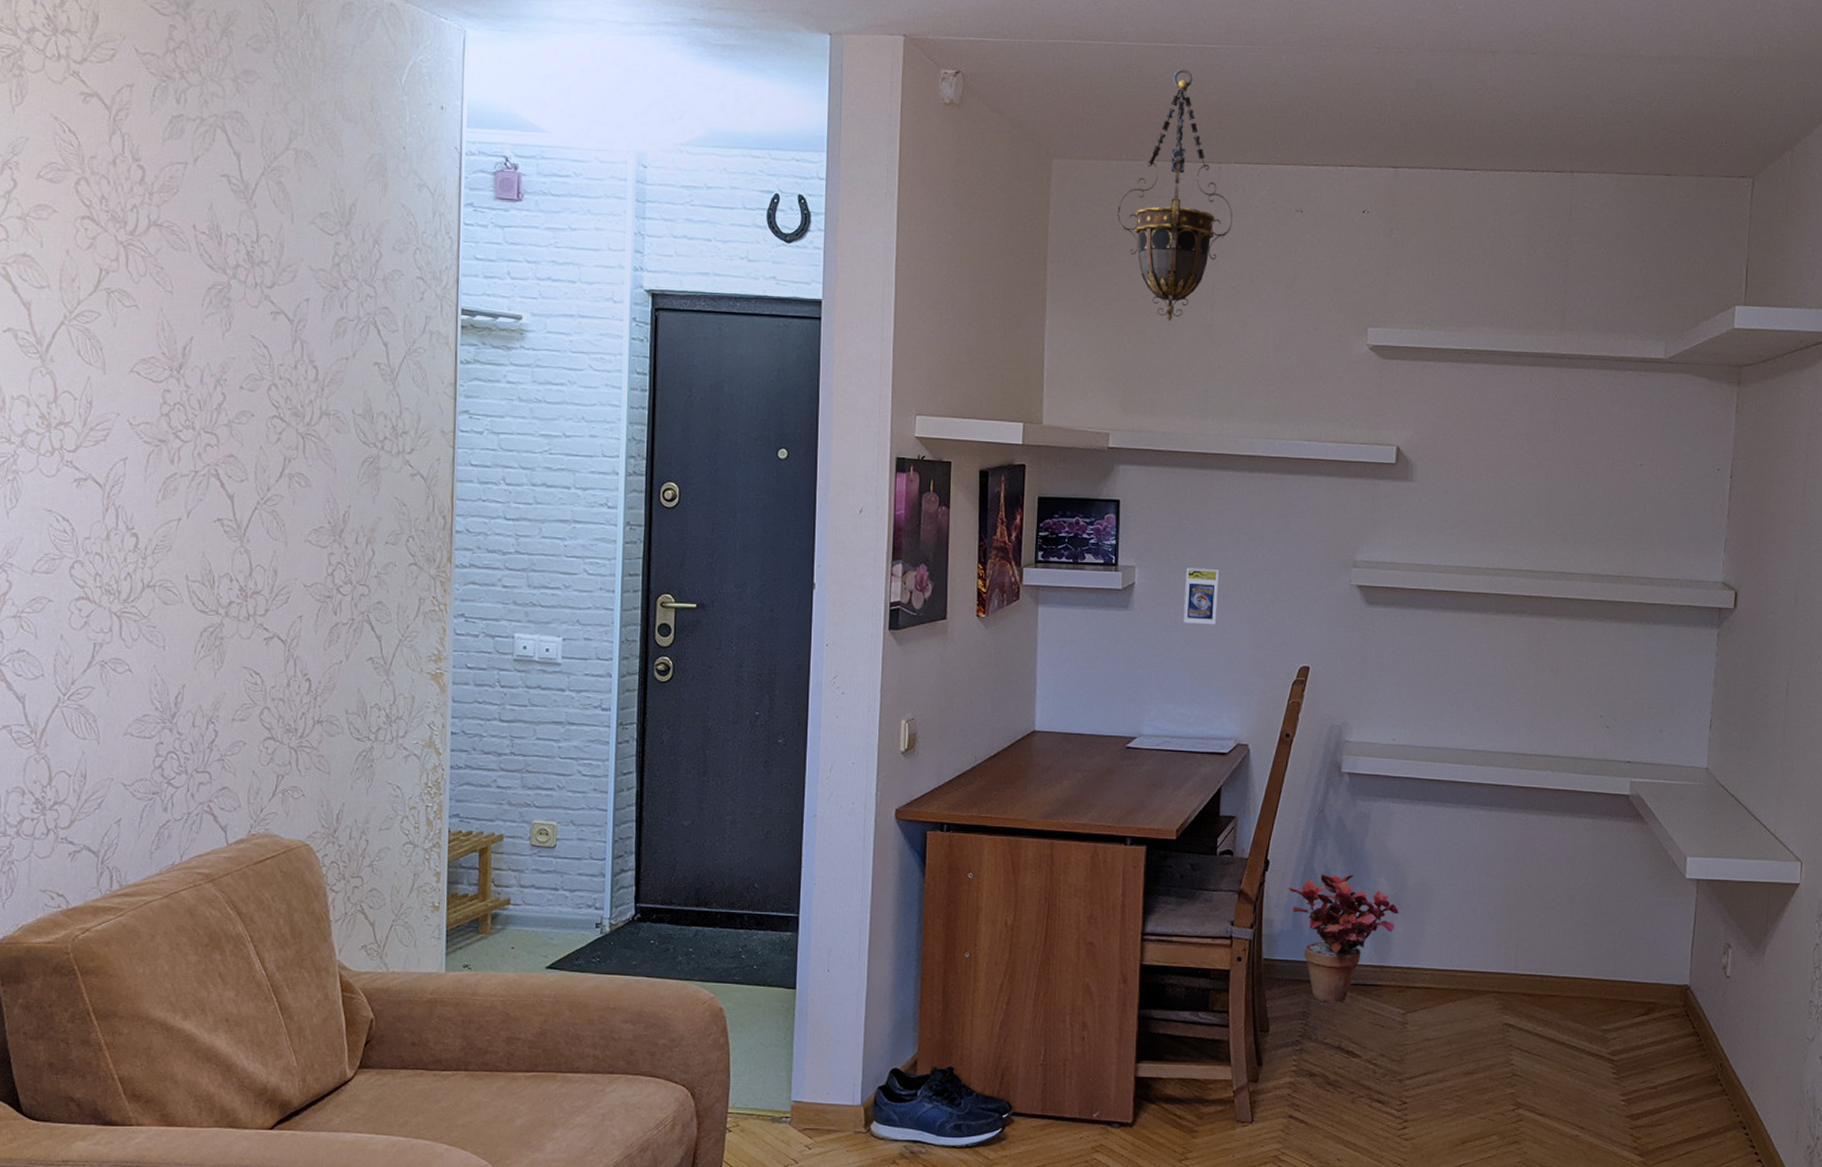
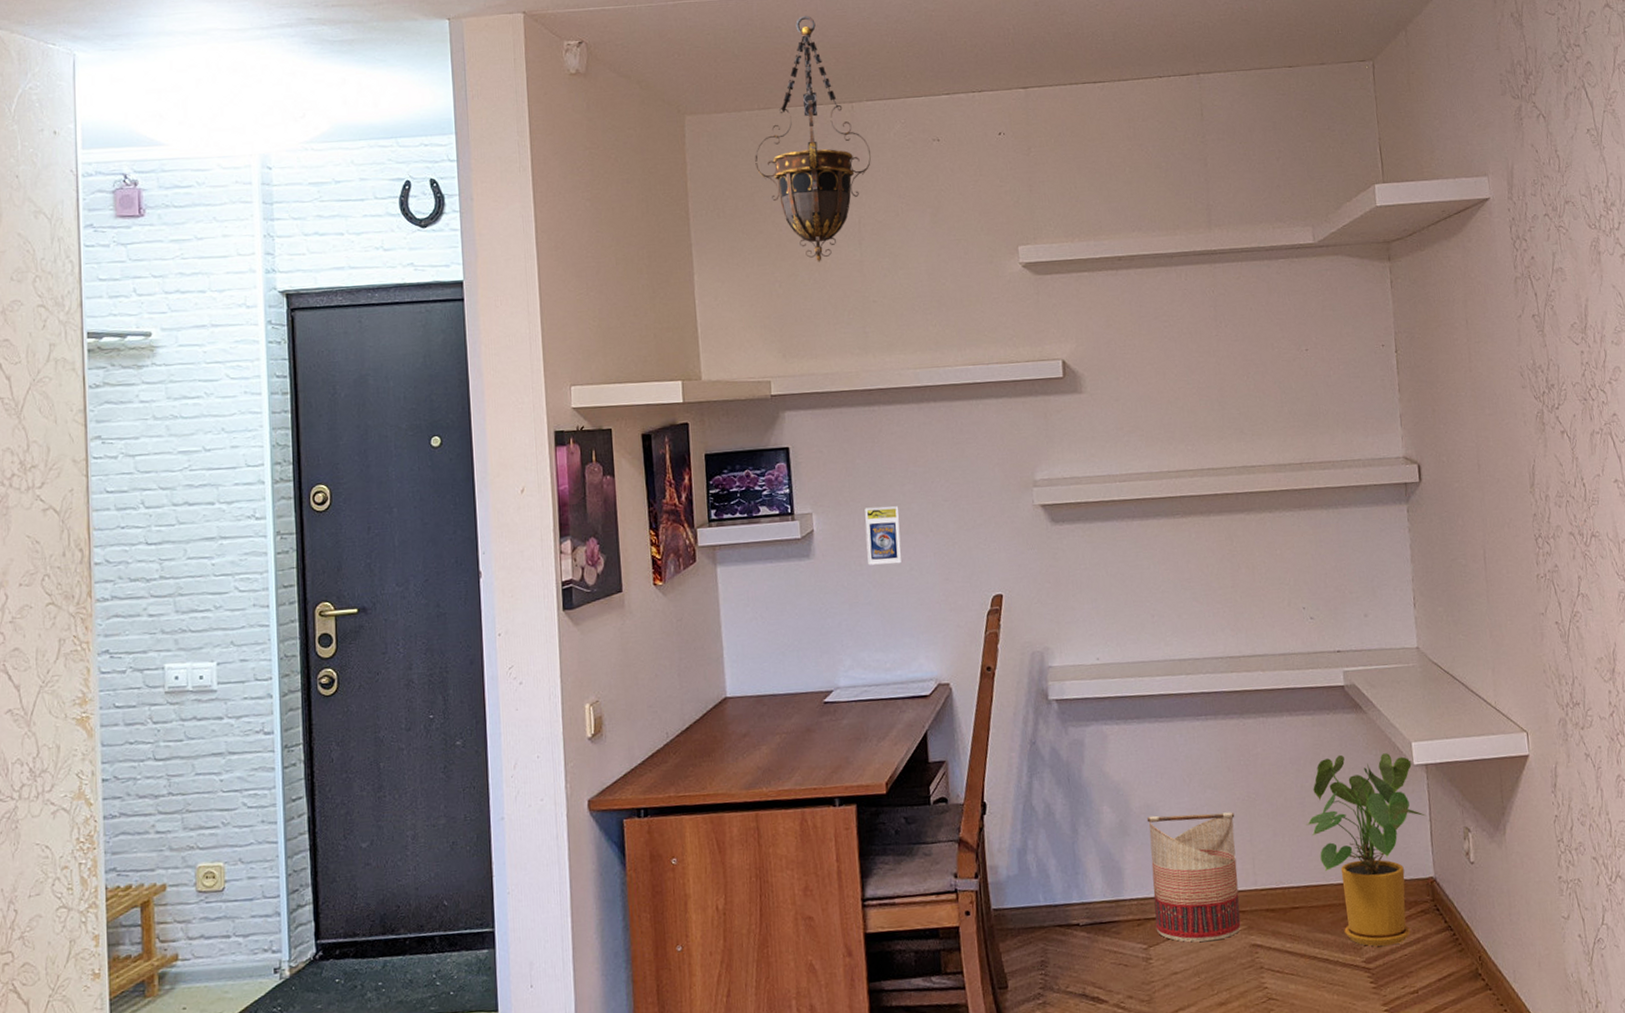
potted plant: present [1288,874,1399,1003] -> none [1009,806,1127,947]
basket: none [1415,893,1505,1015] -> present [1146,812,1241,942]
house plant: none [1573,859,1691,1042] -> present [1306,753,1427,947]

